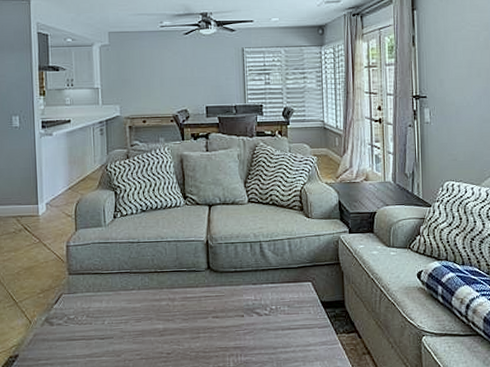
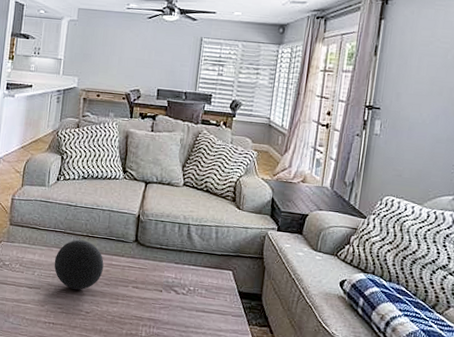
decorative orb: none [124,277,178,331] -> present [54,239,104,290]

